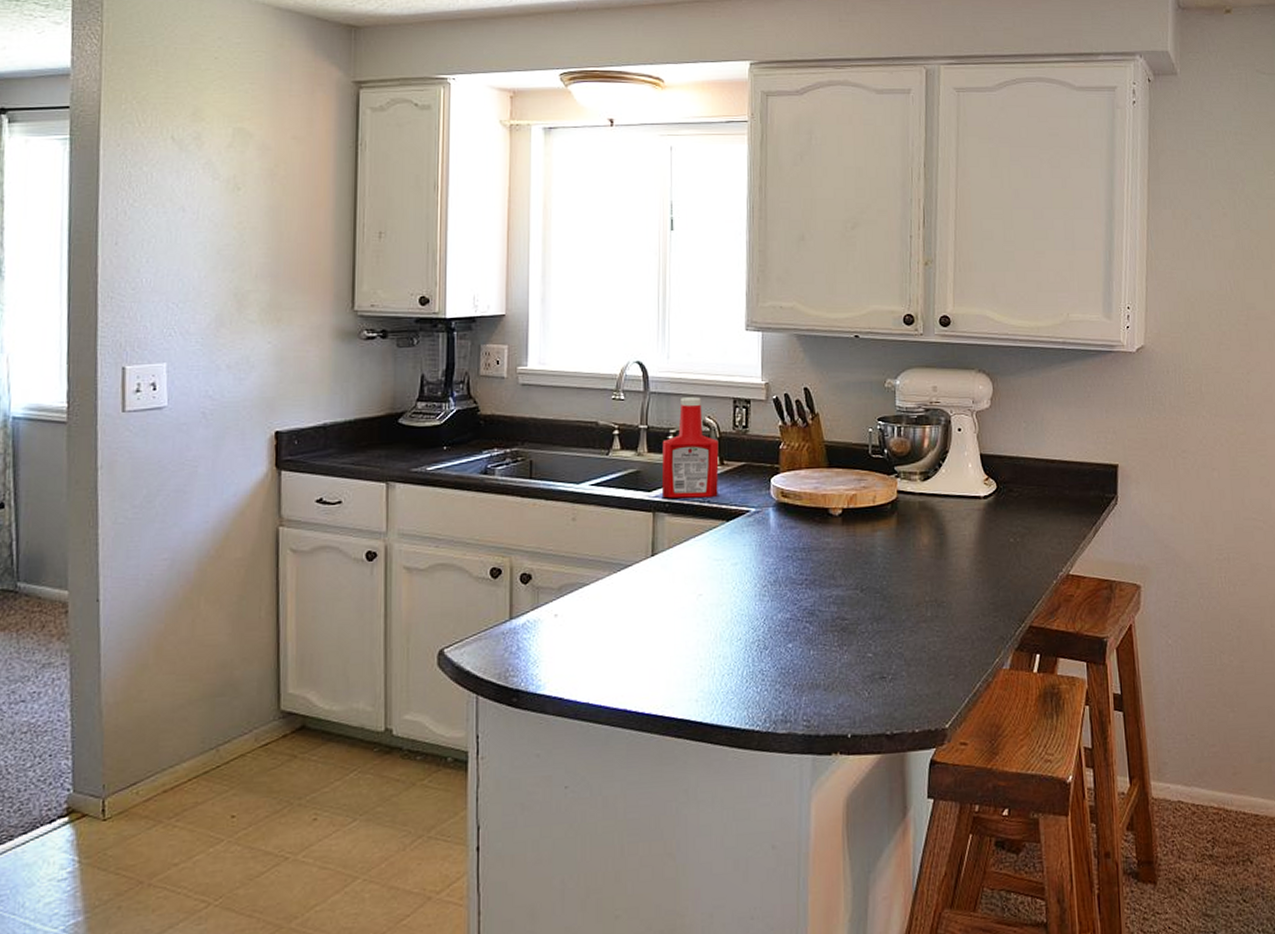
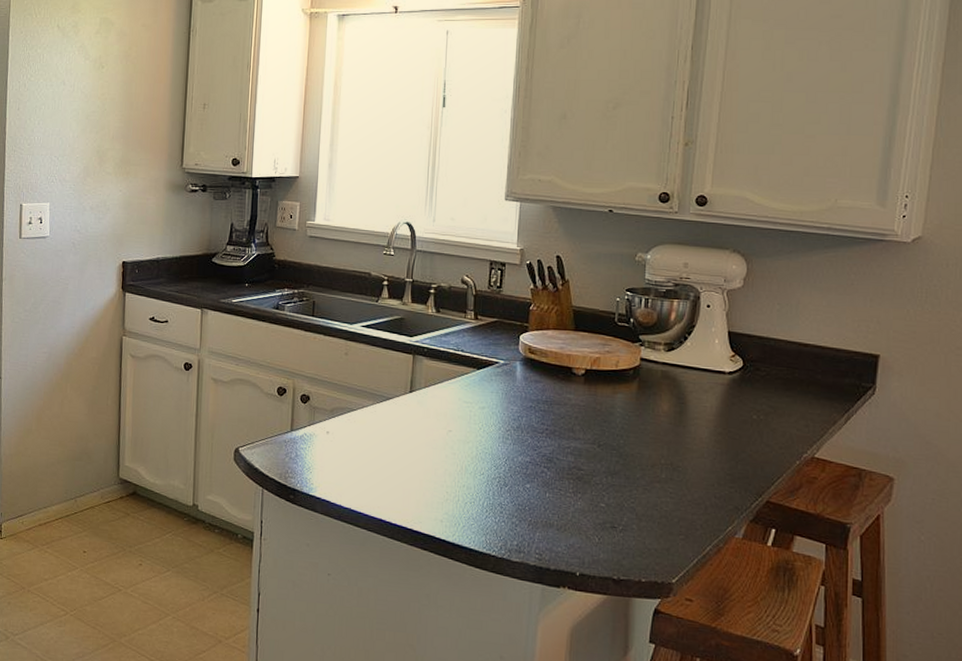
ketchup bottle: present [661,397,719,499] -> none [421,257,474,347]

